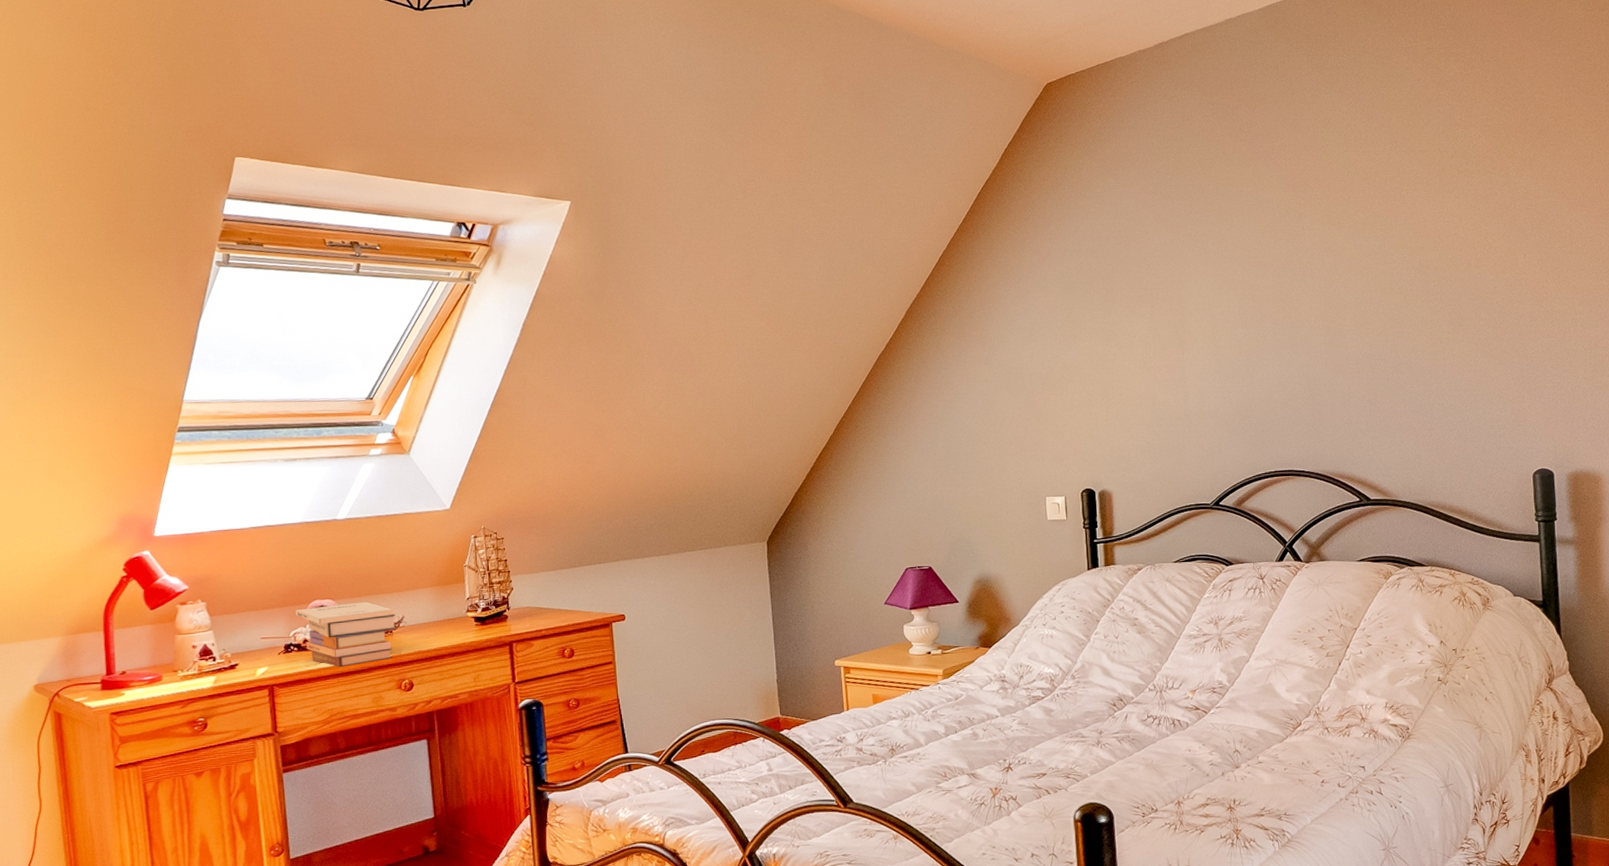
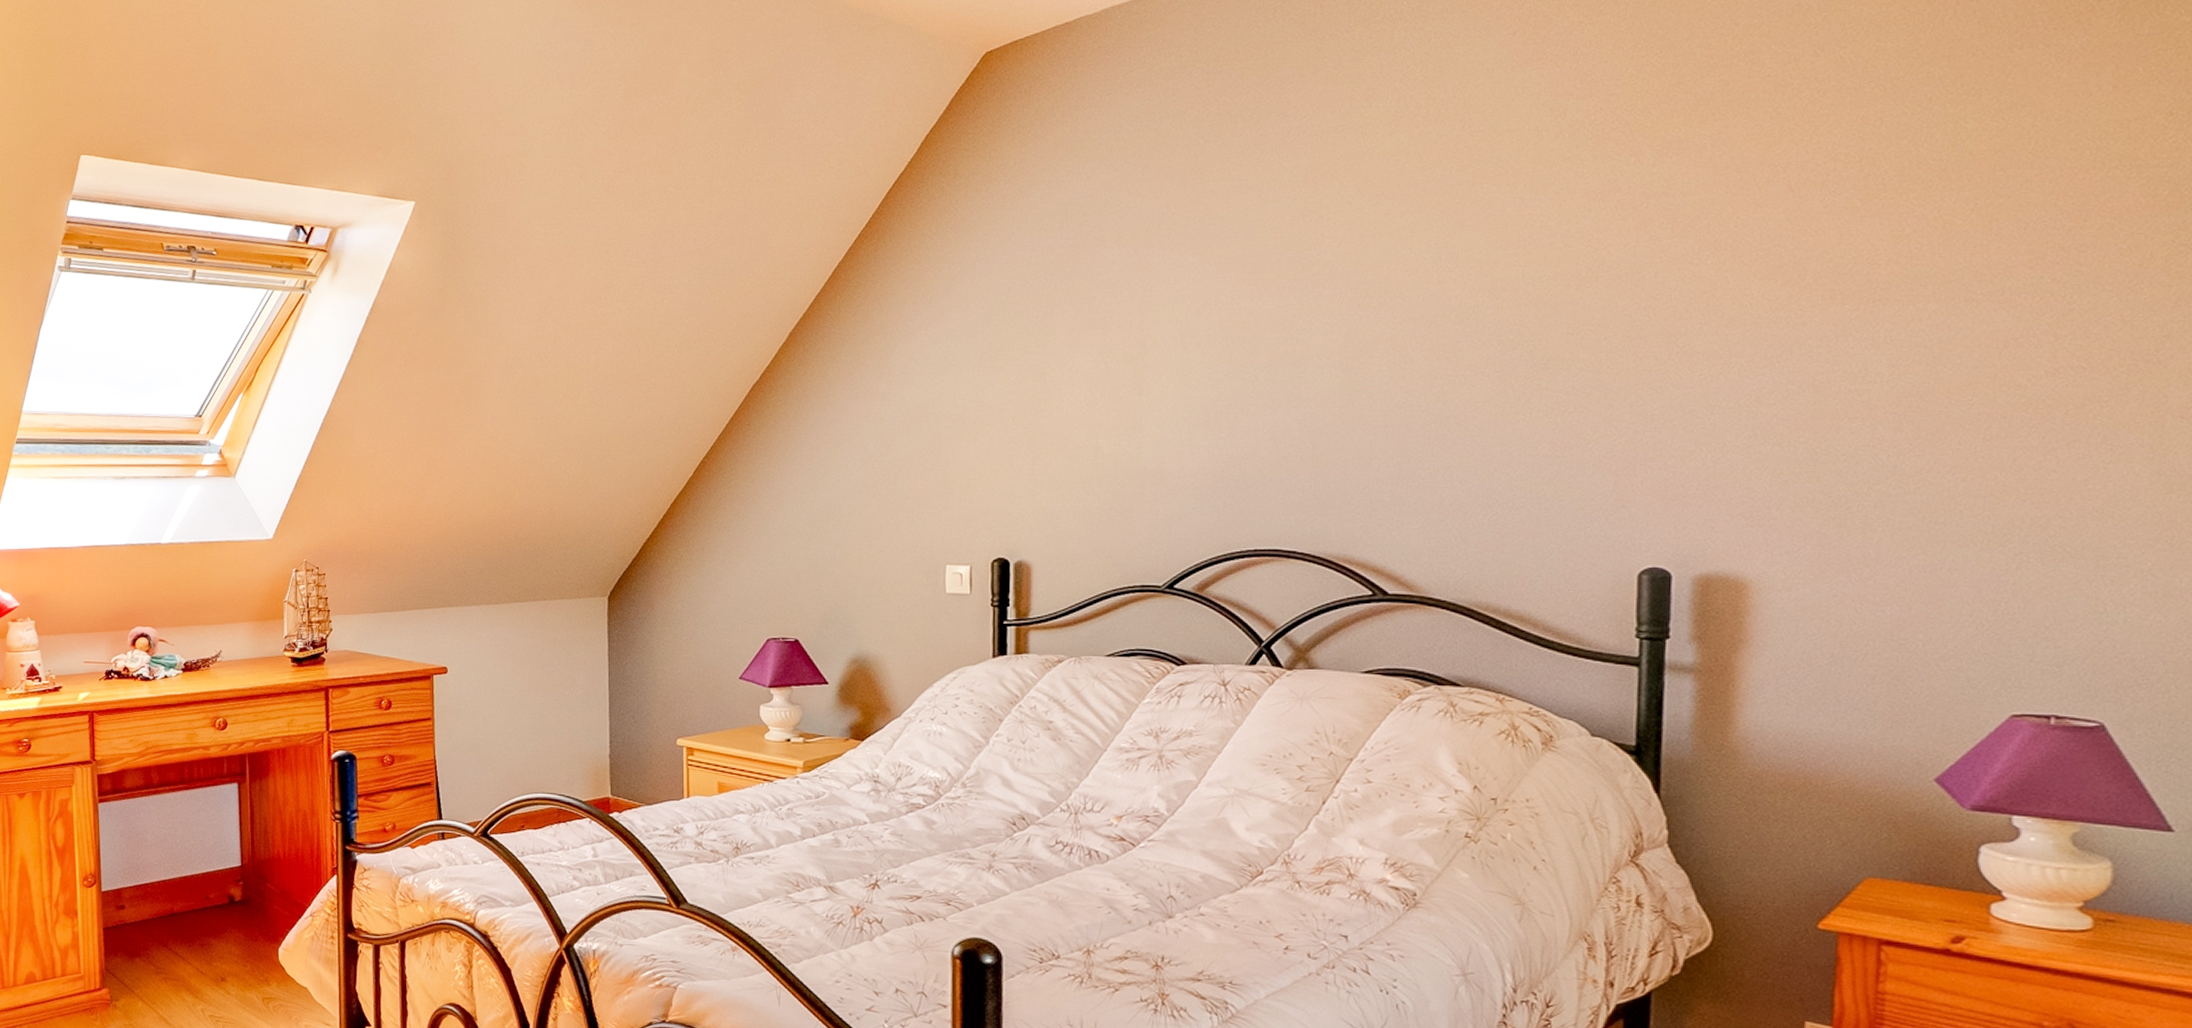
books: present [295,601,396,668] -> none [117,632,213,699]

